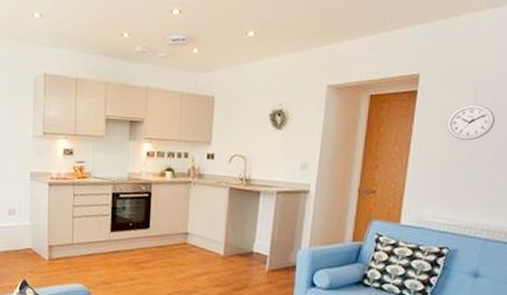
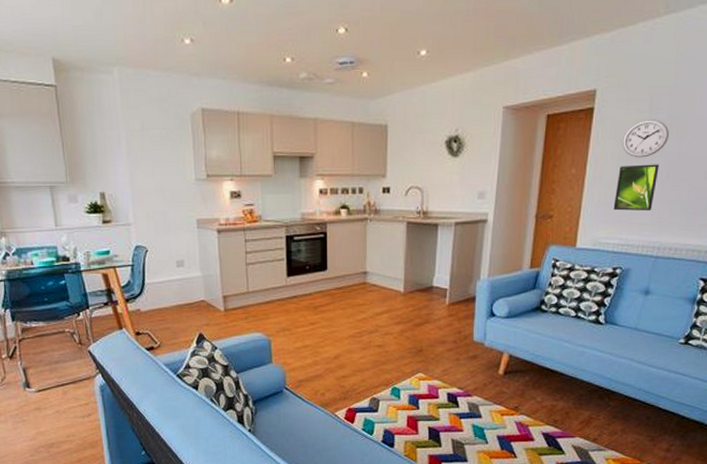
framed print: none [438,147,486,193] -> present [613,164,660,211]

